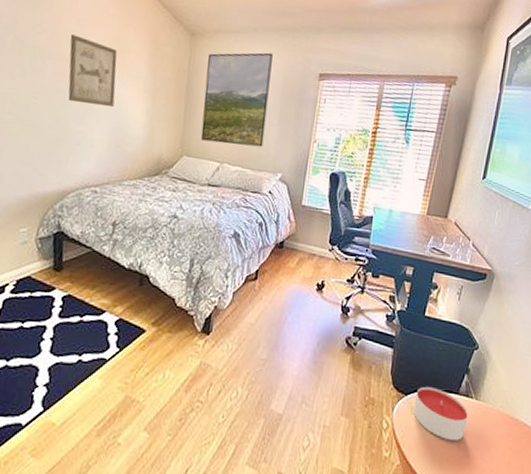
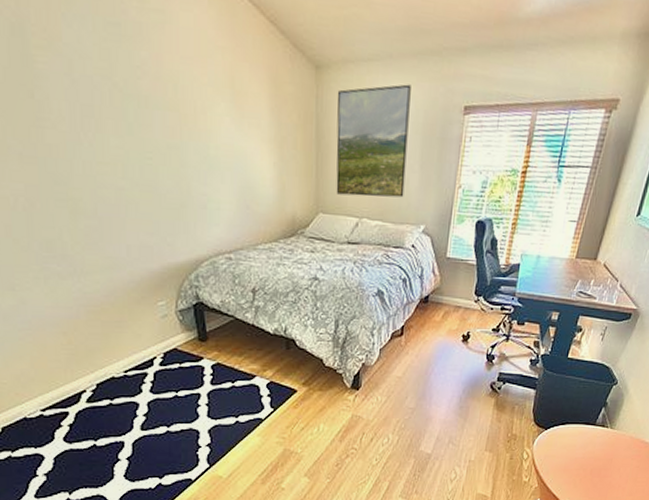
wall art: present [68,34,117,108] -> none [176,77,237,164]
candle: present [413,387,468,440] -> none [552,421,603,464]

